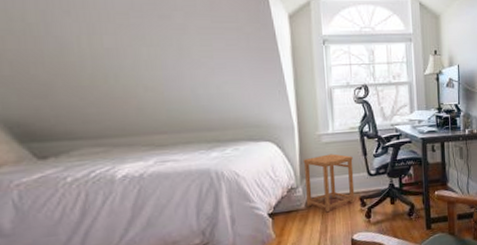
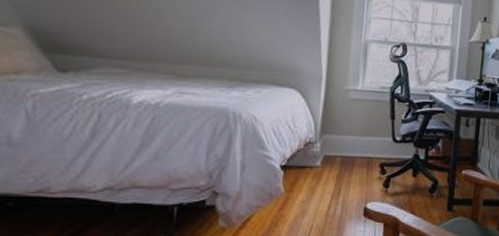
side table: present [303,153,355,213] -> none [323,111,379,175]

